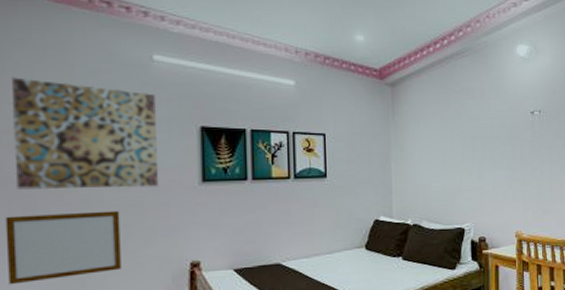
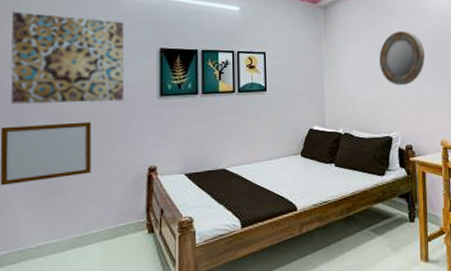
home mirror: none [452,114,501,173] -> present [379,31,425,85]

